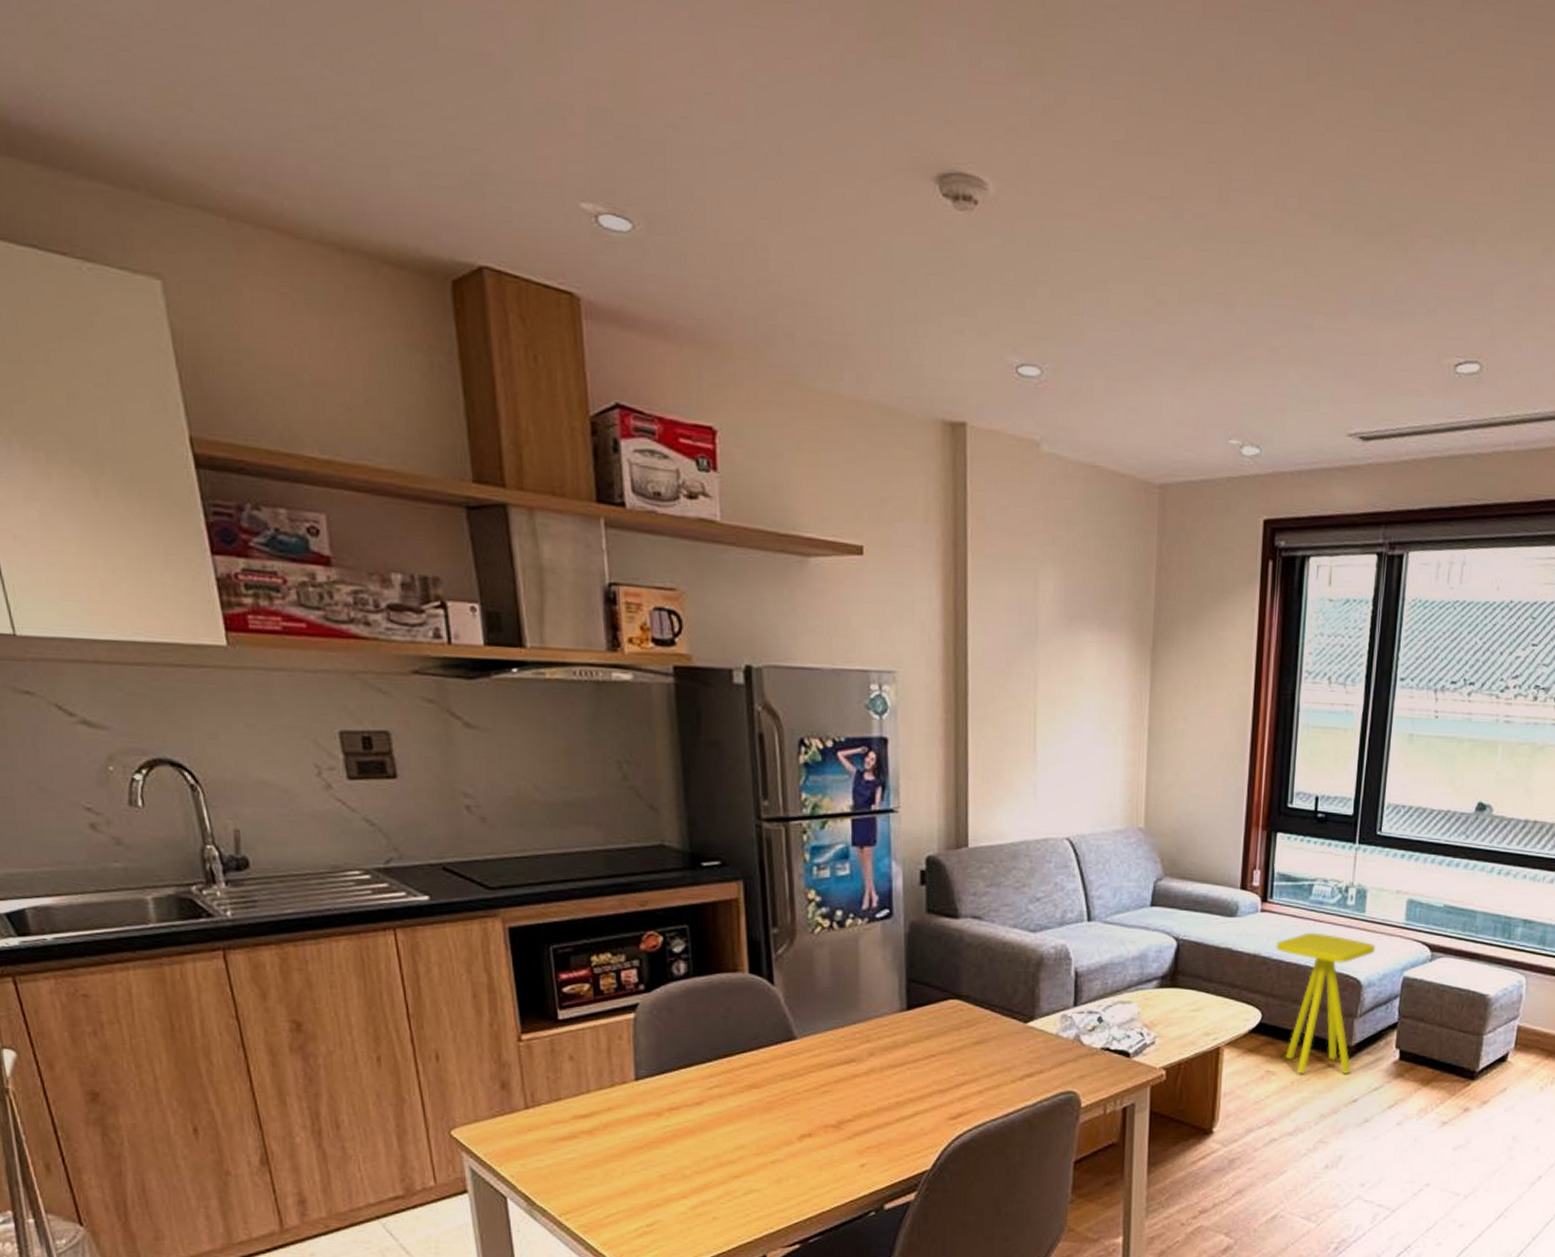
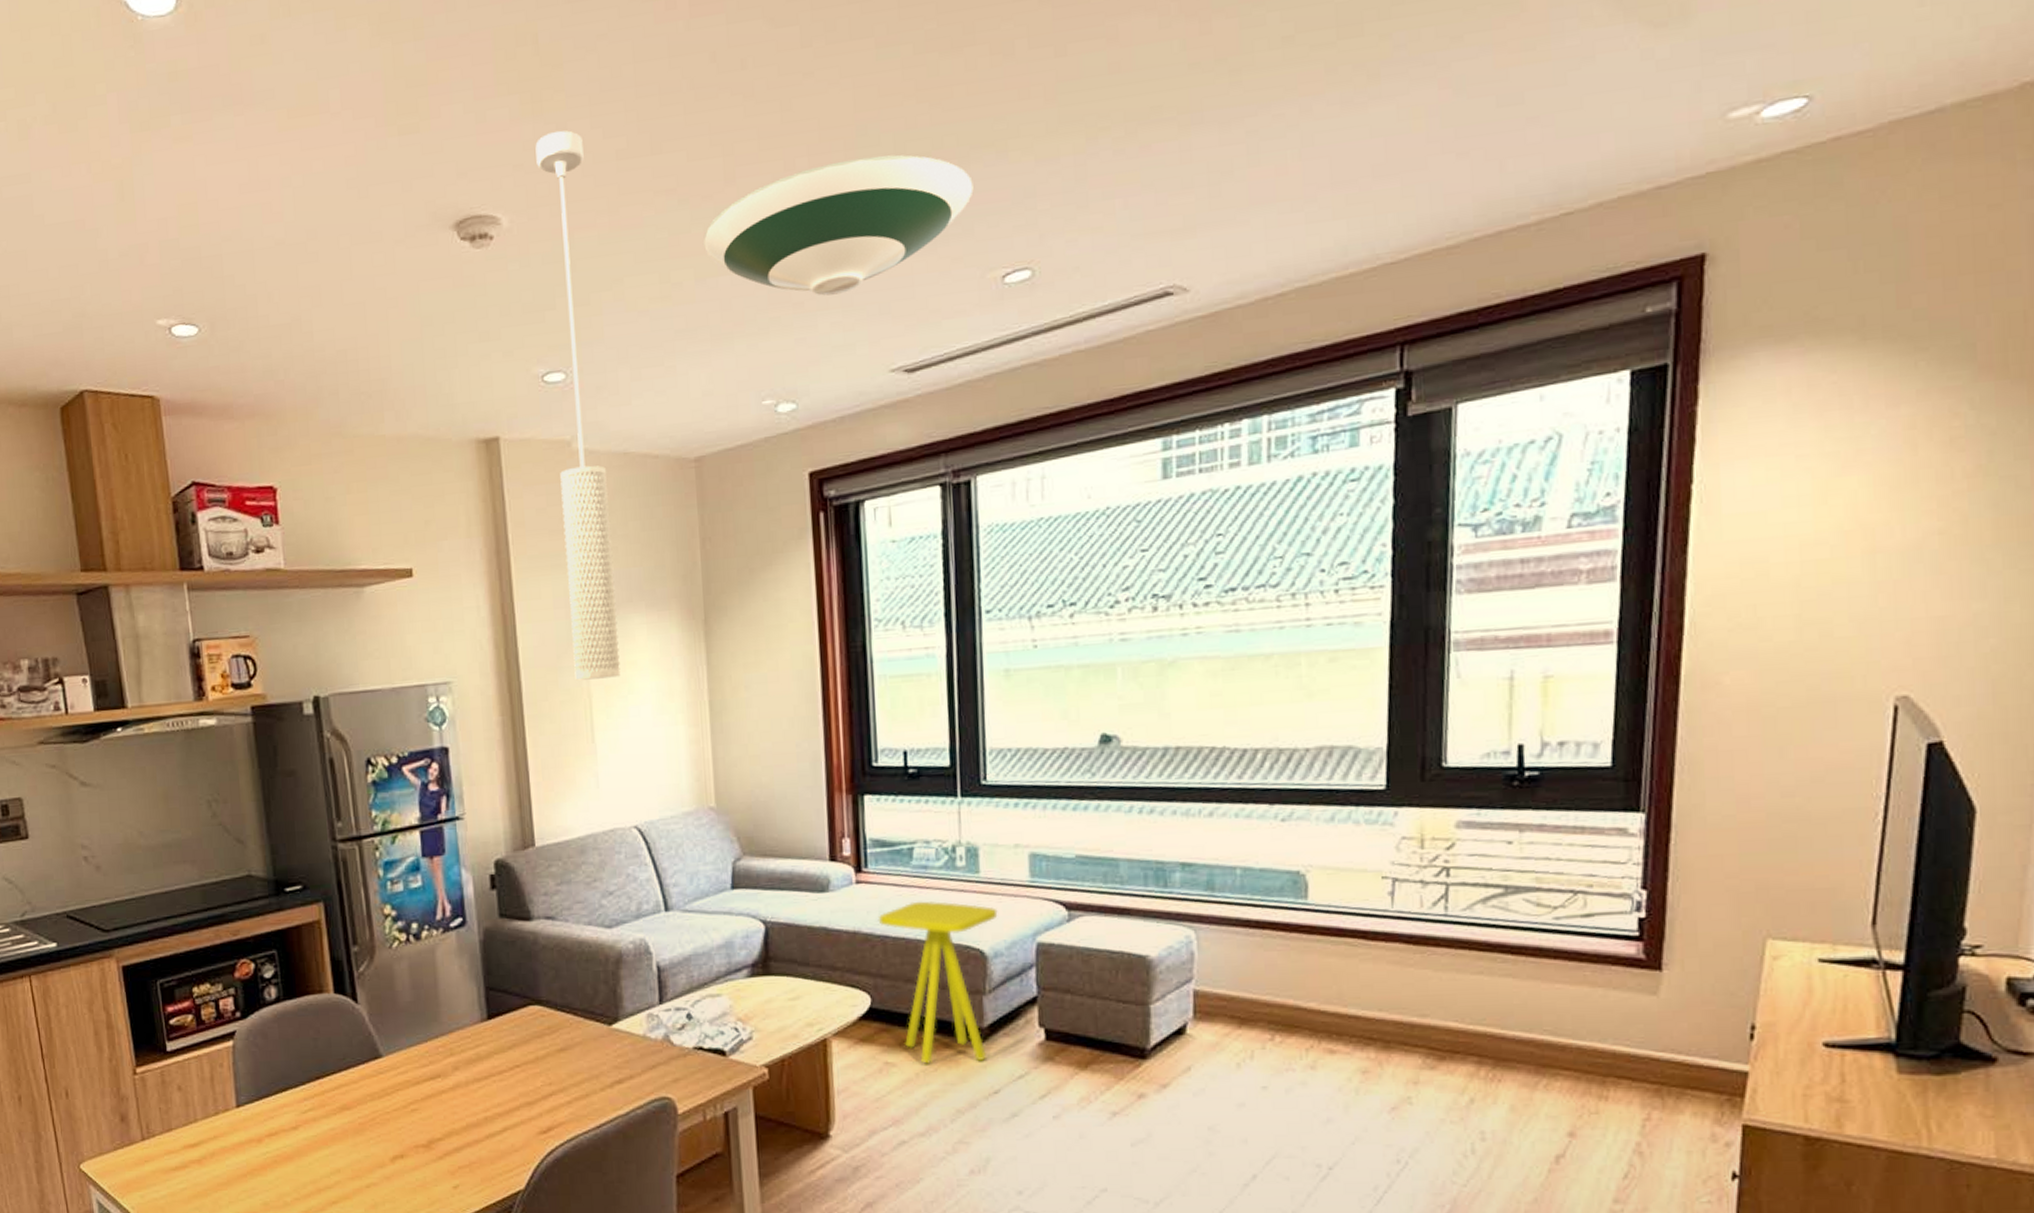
pendant light: none [1022,100,1081,691] -> present [535,130,621,681]
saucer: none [1190,211,1443,348] -> present [702,155,974,296]

